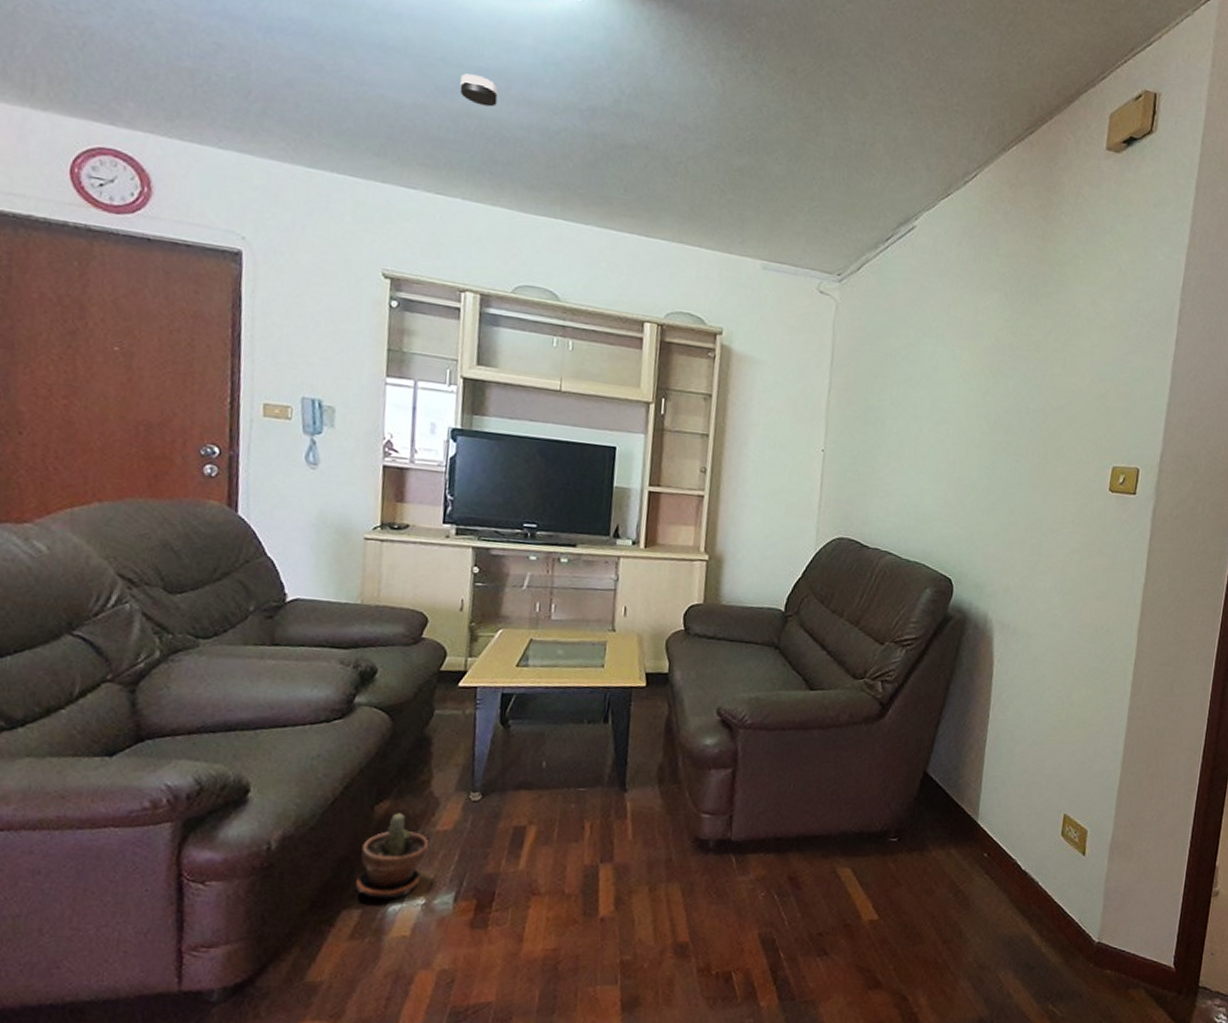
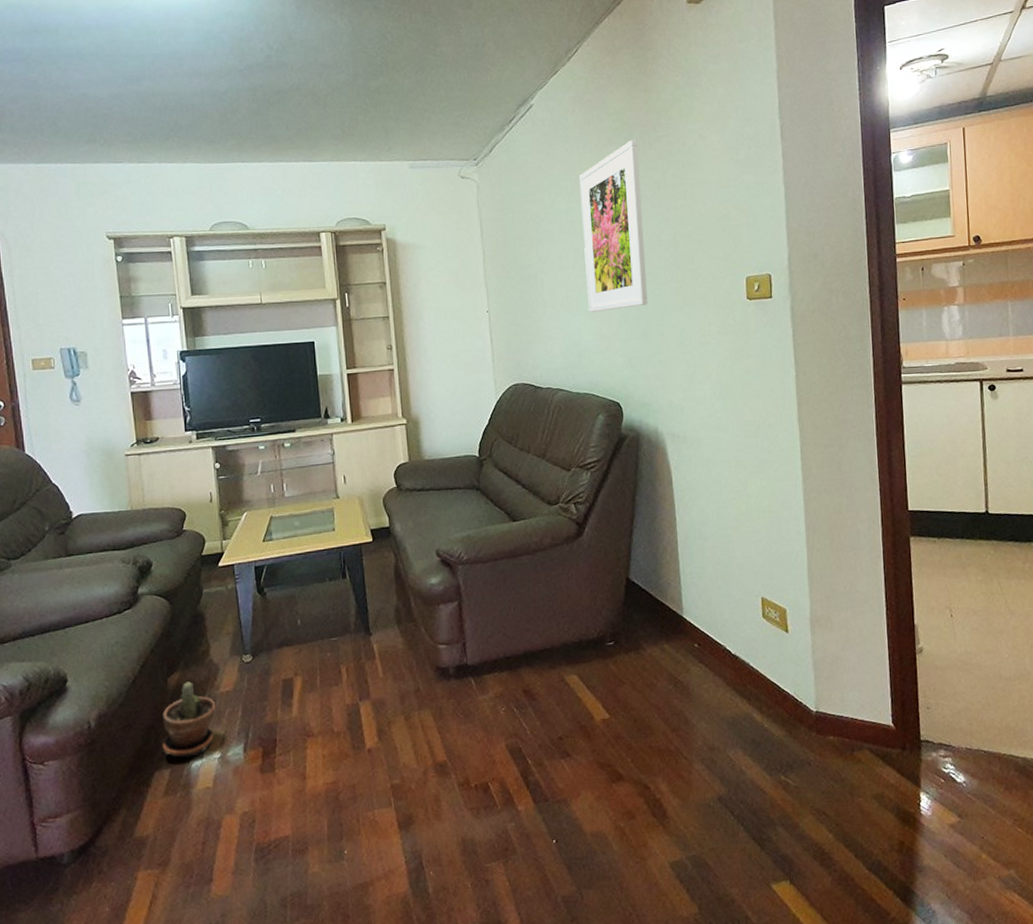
smoke detector: present [459,73,499,107] -> none [143,61,174,85]
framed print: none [935,290,1024,477] -> present [579,140,648,313]

